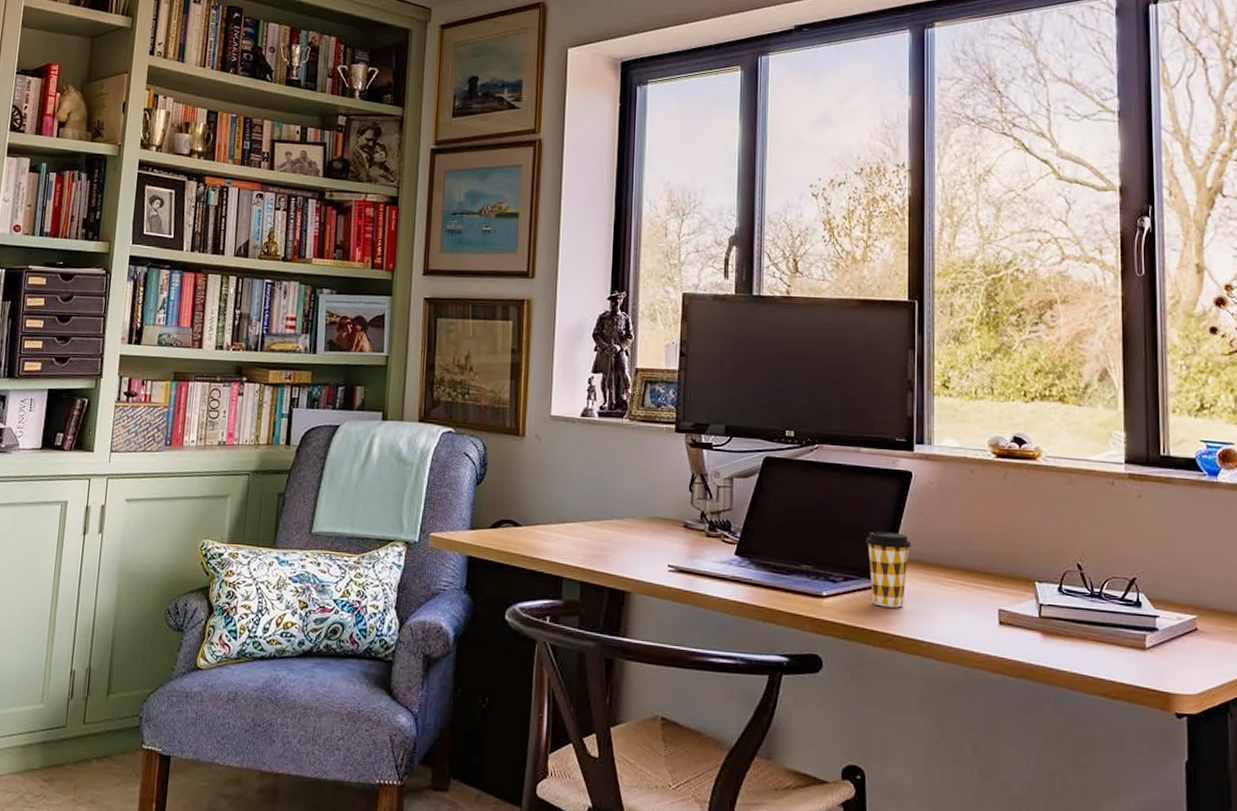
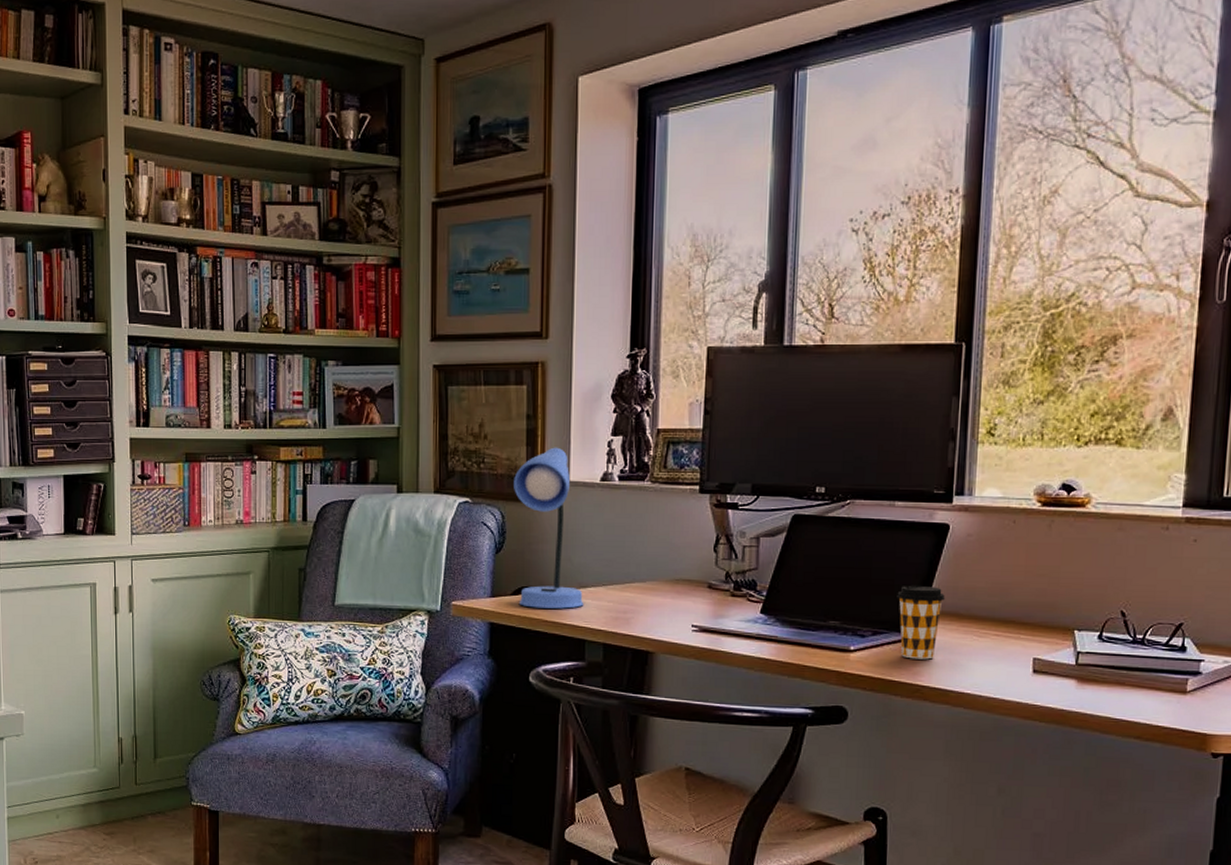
desk lamp: none [496,381,563,544] -> present [514,447,584,609]

